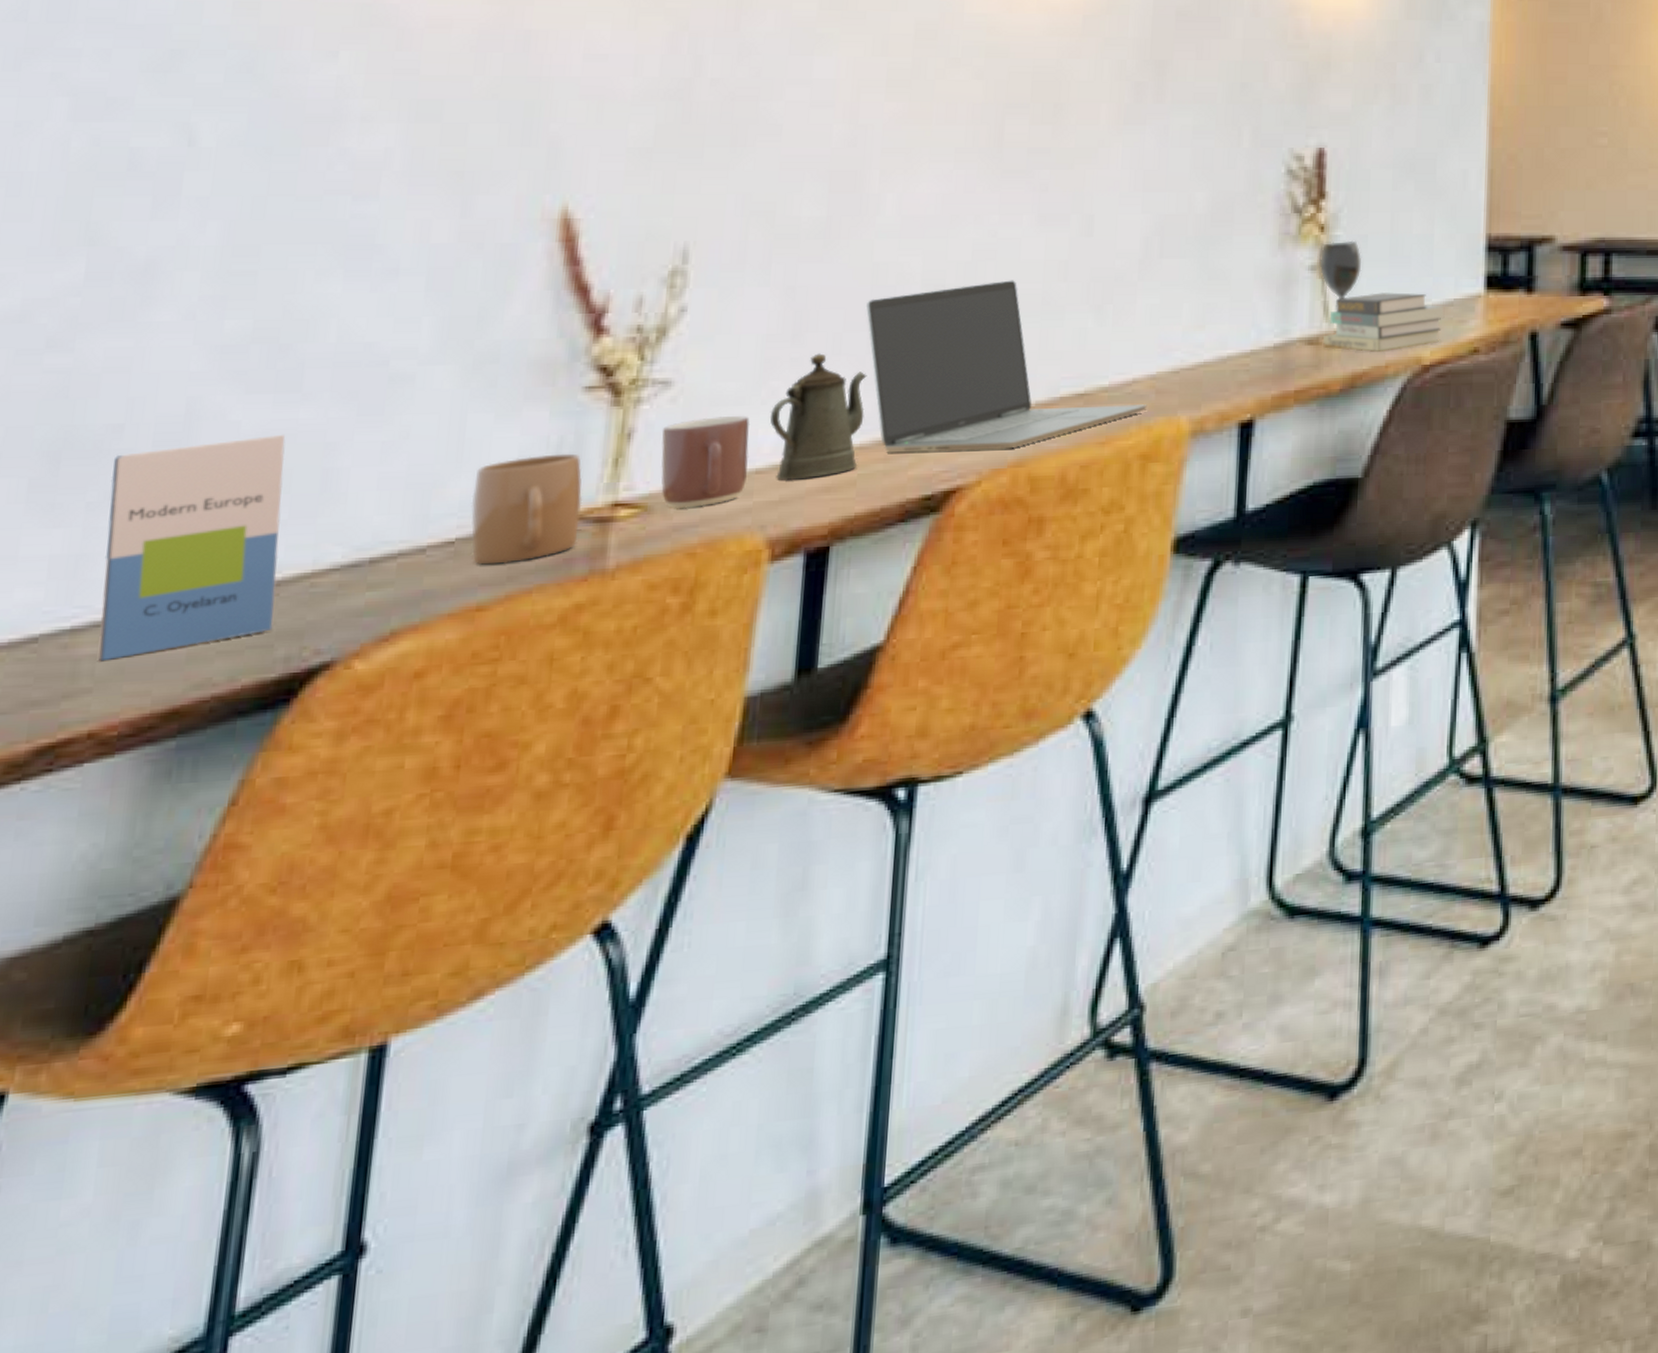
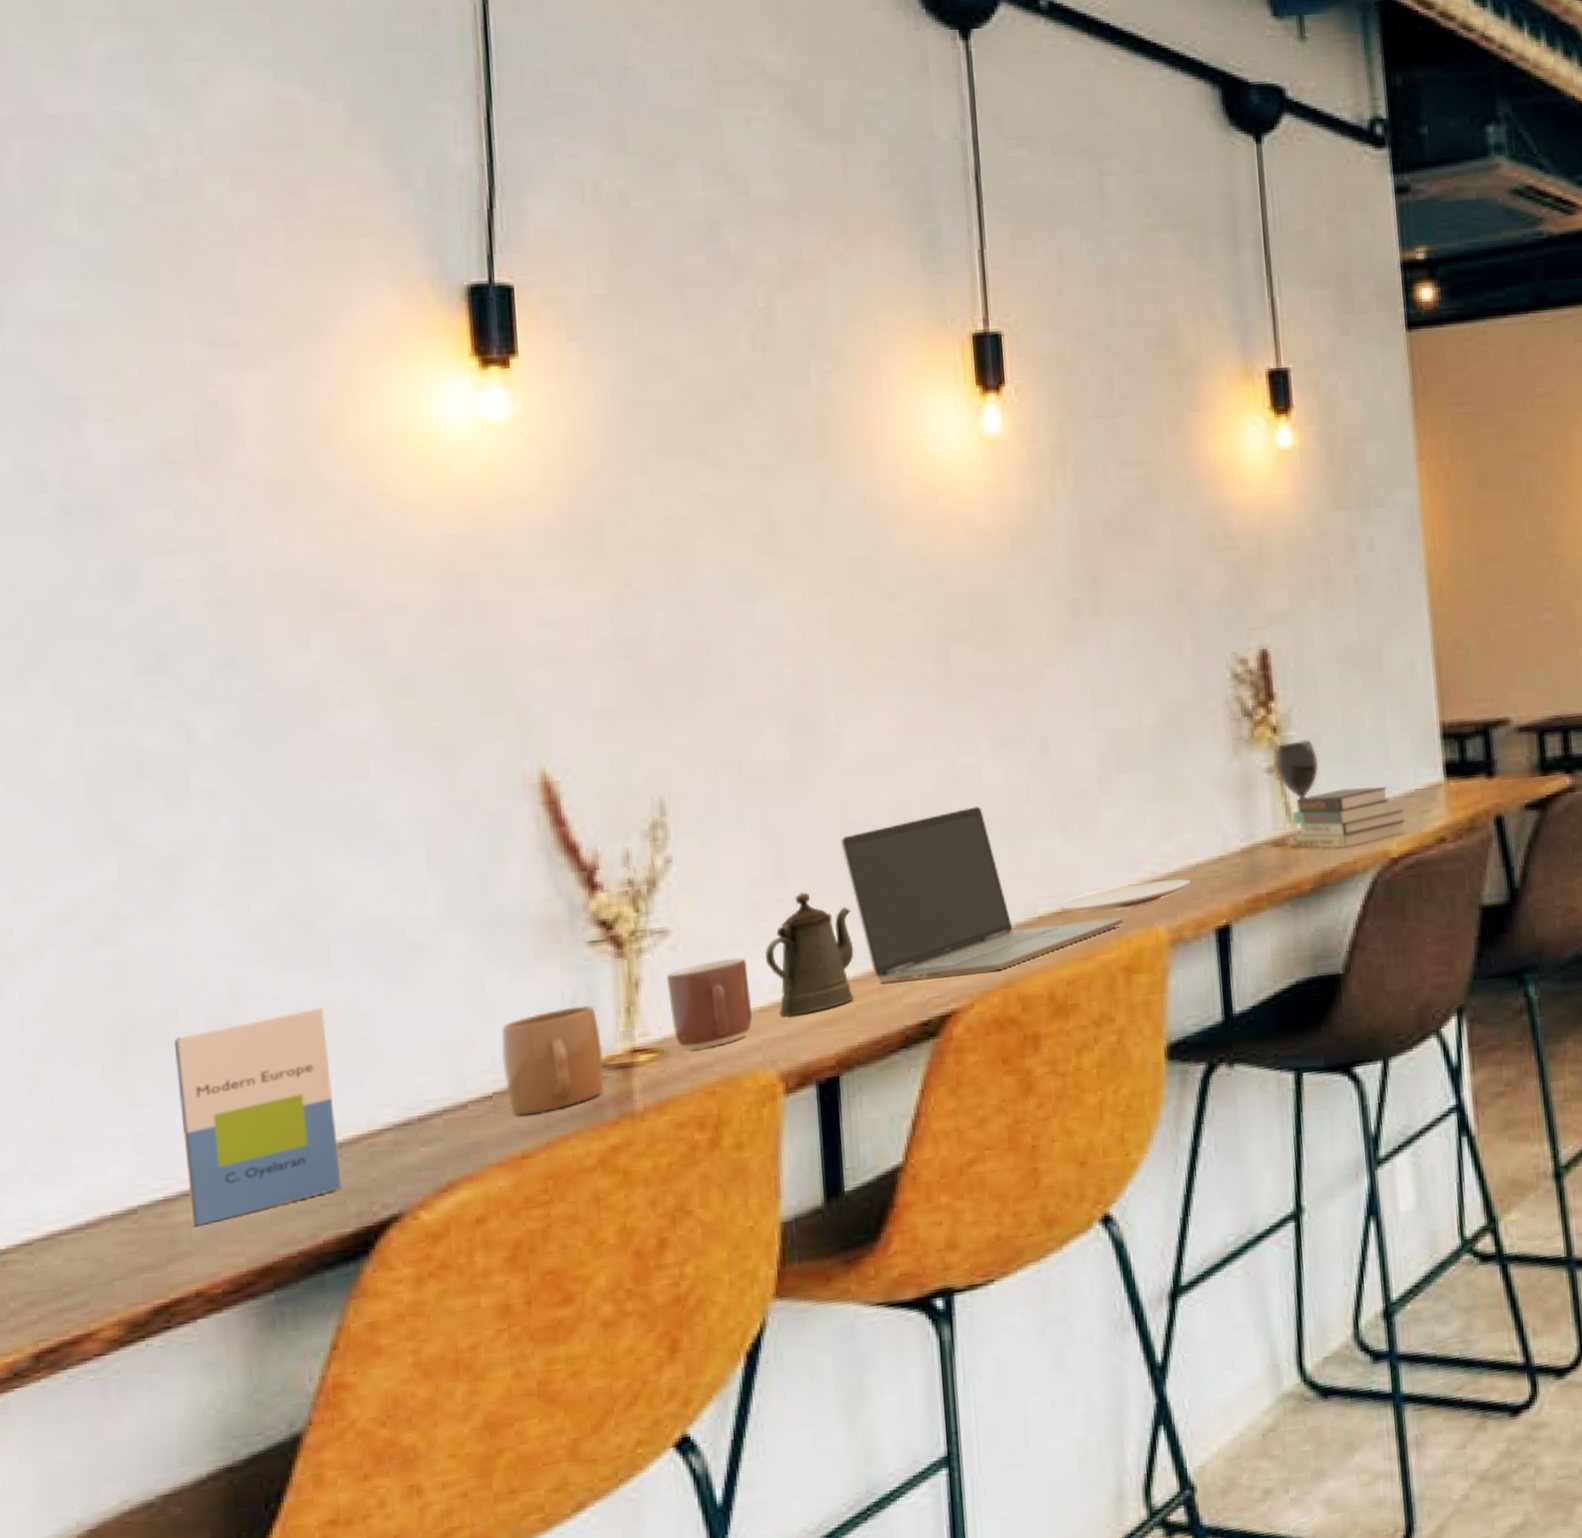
plate: none [1082,369,1219,396] -> present [1059,878,1191,912]

